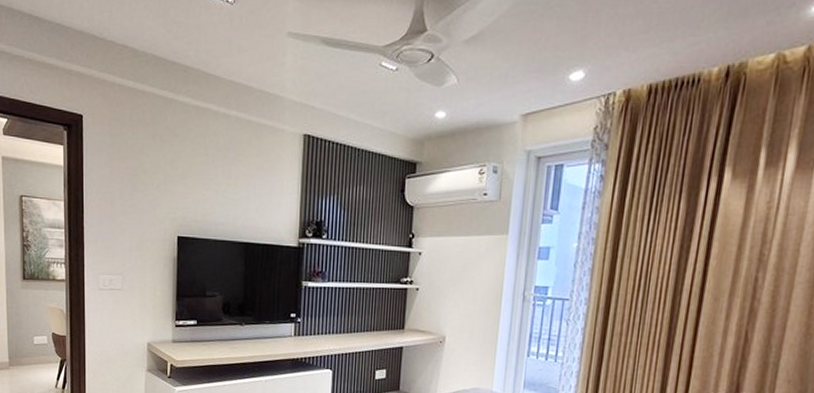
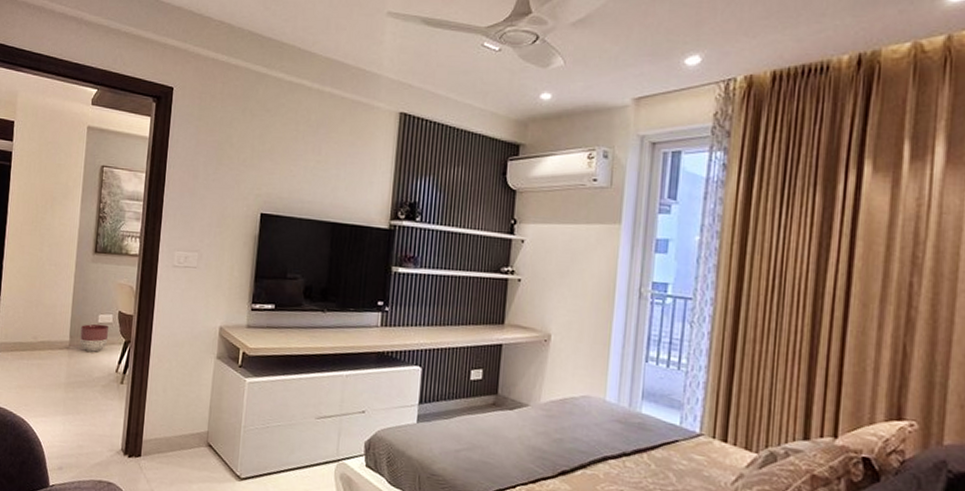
planter: none [18,345,45,371] -> present [80,324,110,352]

